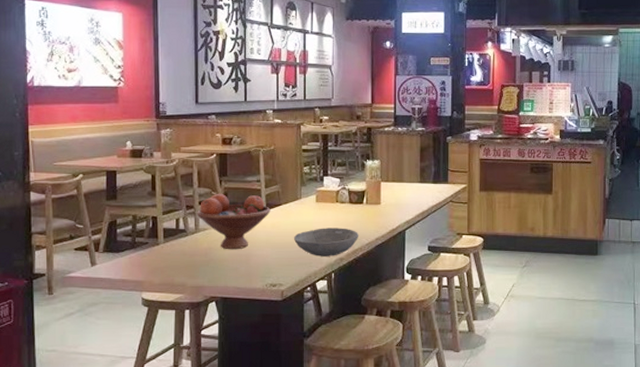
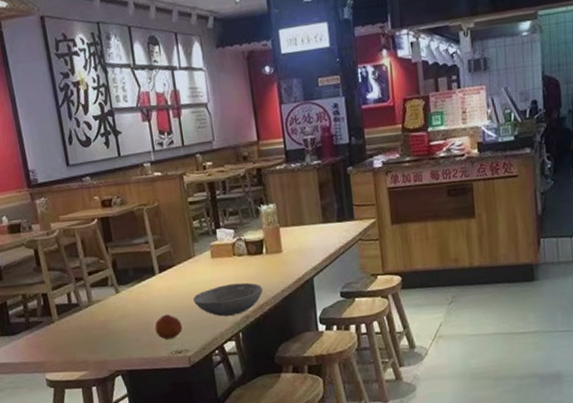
fruit bowl: present [196,193,271,250] -> none [86,258,165,320]
fruit: none [254,249,280,272] -> present [155,314,183,339]

